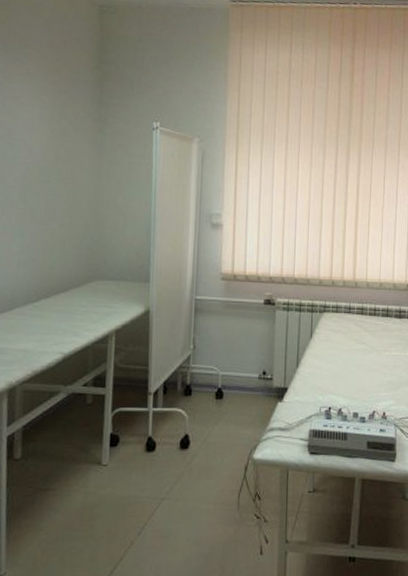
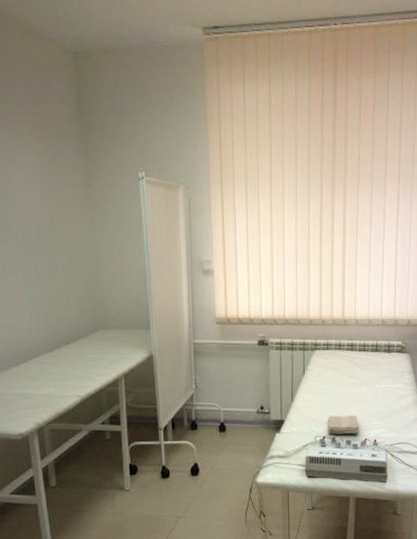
washcloth: none [334,384,367,406] -> present [328,415,359,435]

